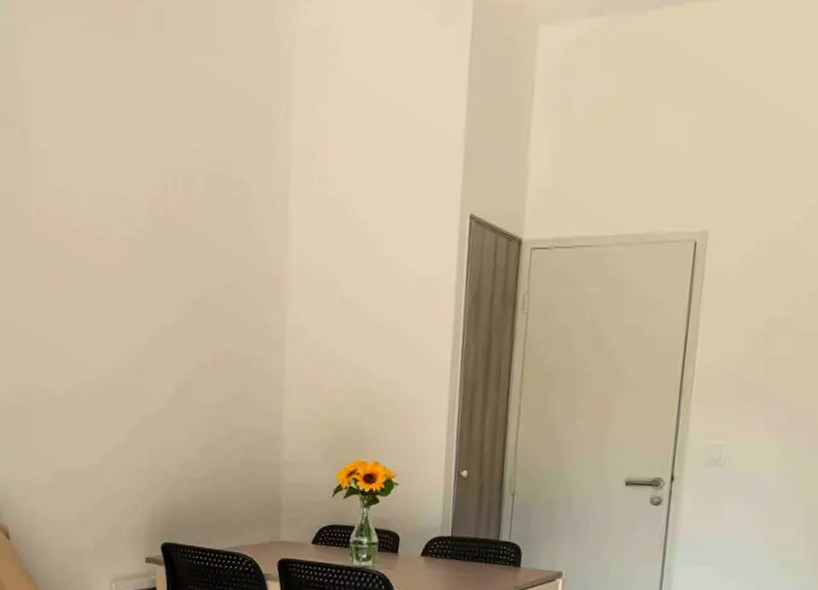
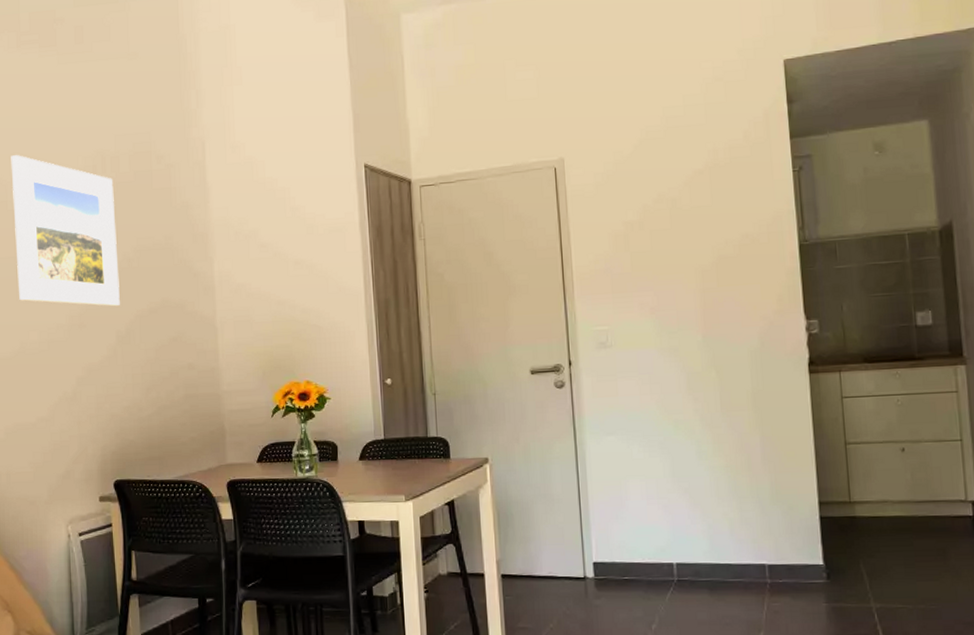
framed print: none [75,164,185,353] -> present [11,155,120,307]

